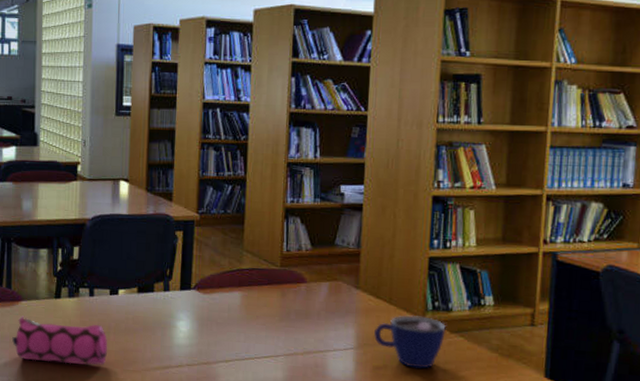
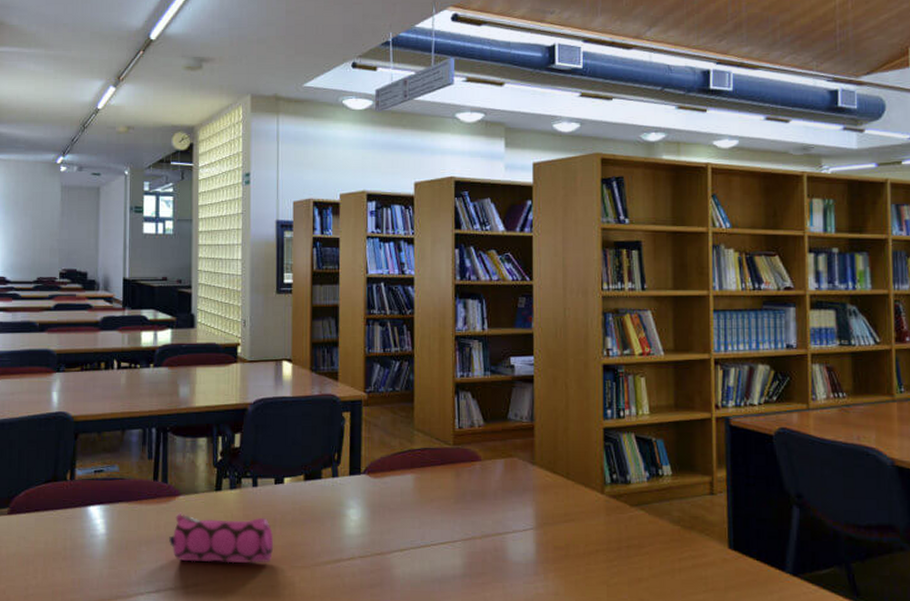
cup: present [374,314,446,369] -> none [554,489,626,546]

